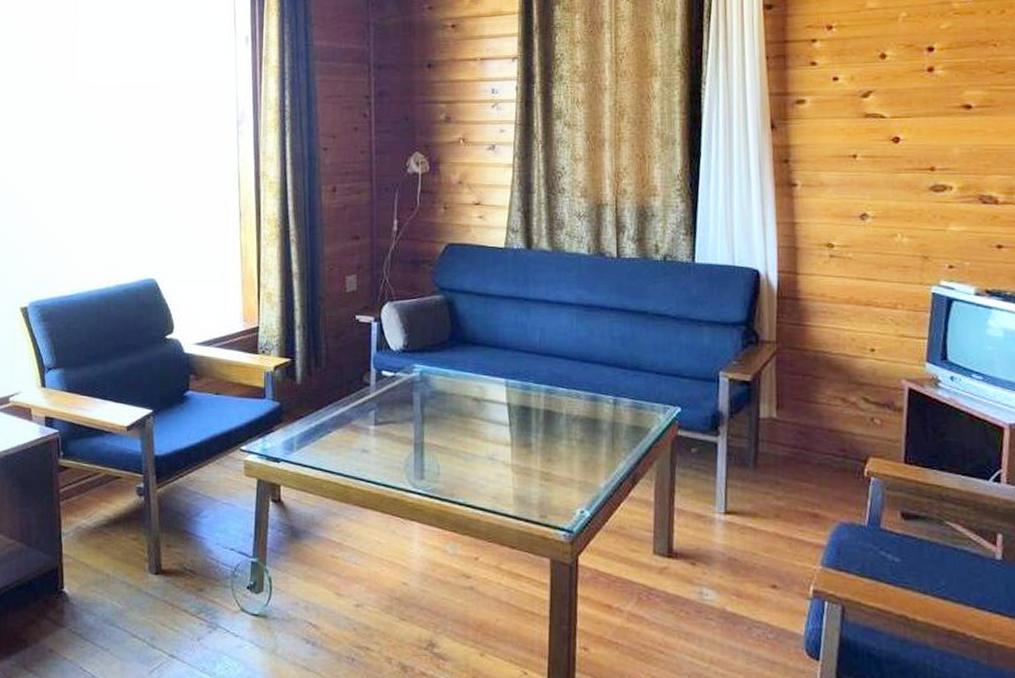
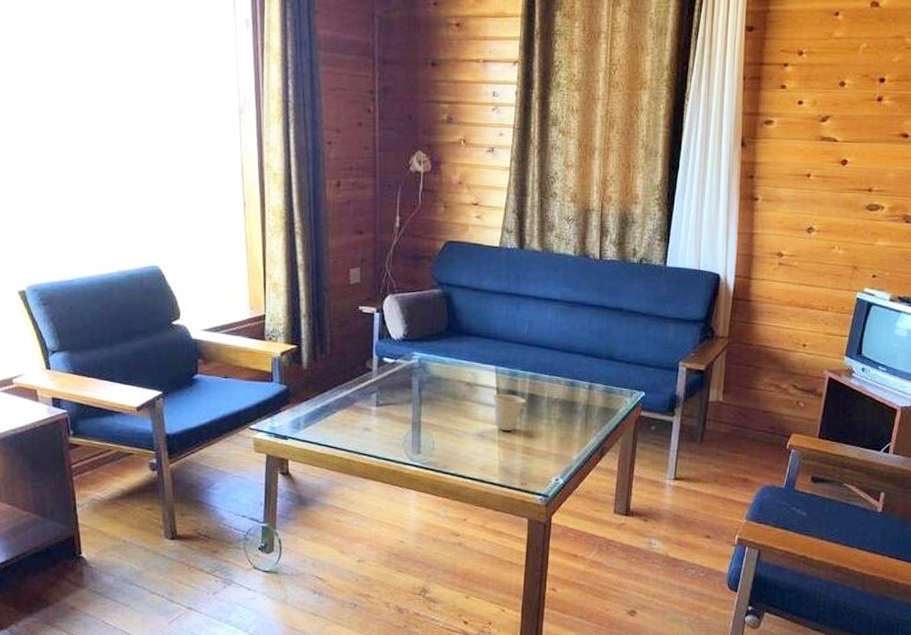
cup: none [502,410,542,453] -> present [491,394,526,431]

